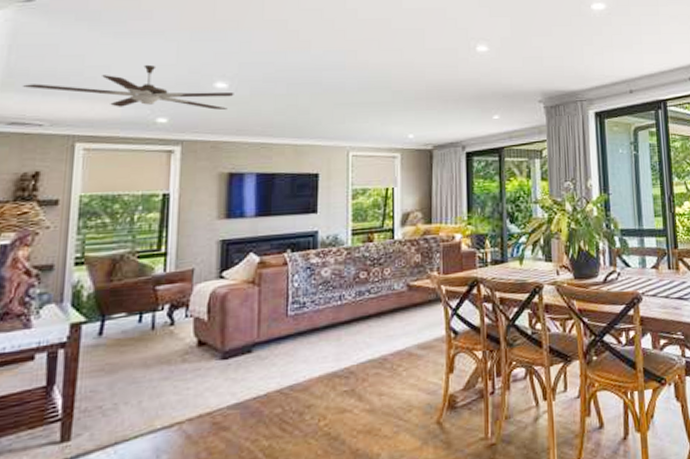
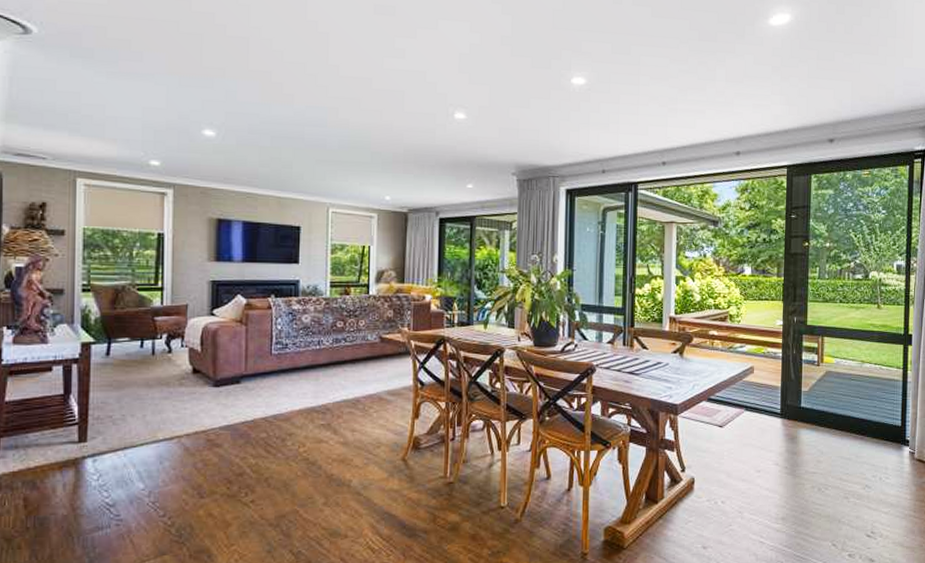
ceiling fan: present [22,64,234,110] -> none [24,106,221,157]

